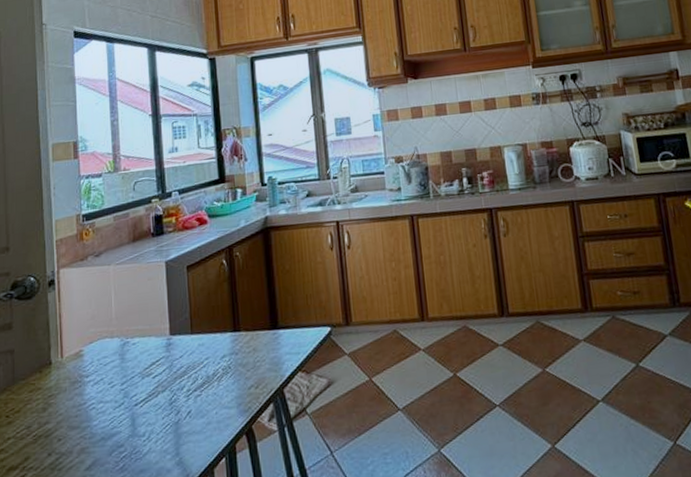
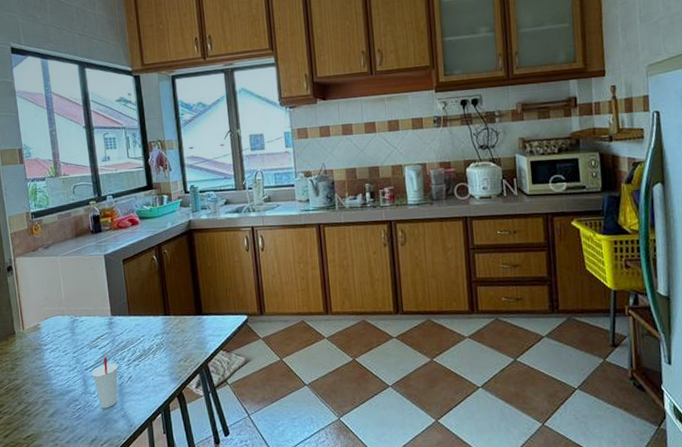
cup: none [142,387,175,455] -> present [92,357,118,409]

